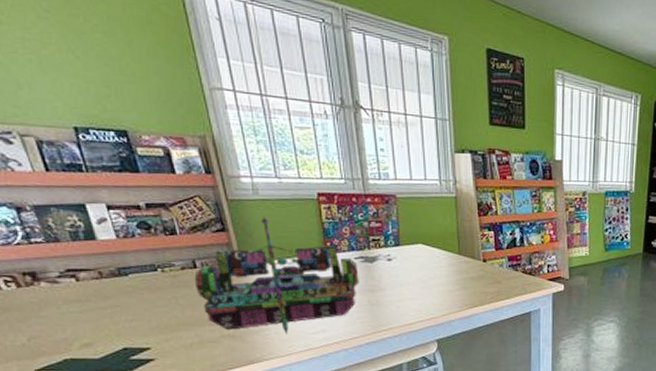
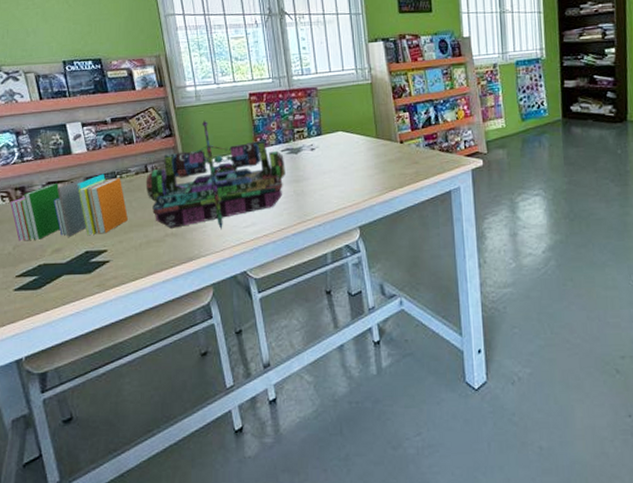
book: none [18,265,174,333] -> present [10,174,128,242]

